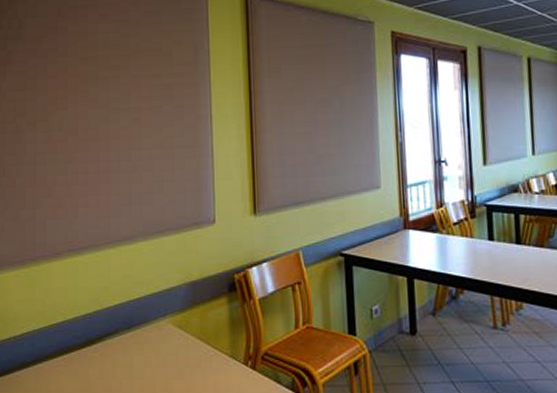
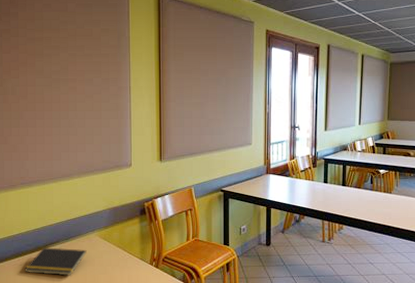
notepad: none [70,340,156,382] -> present [24,247,87,276]

